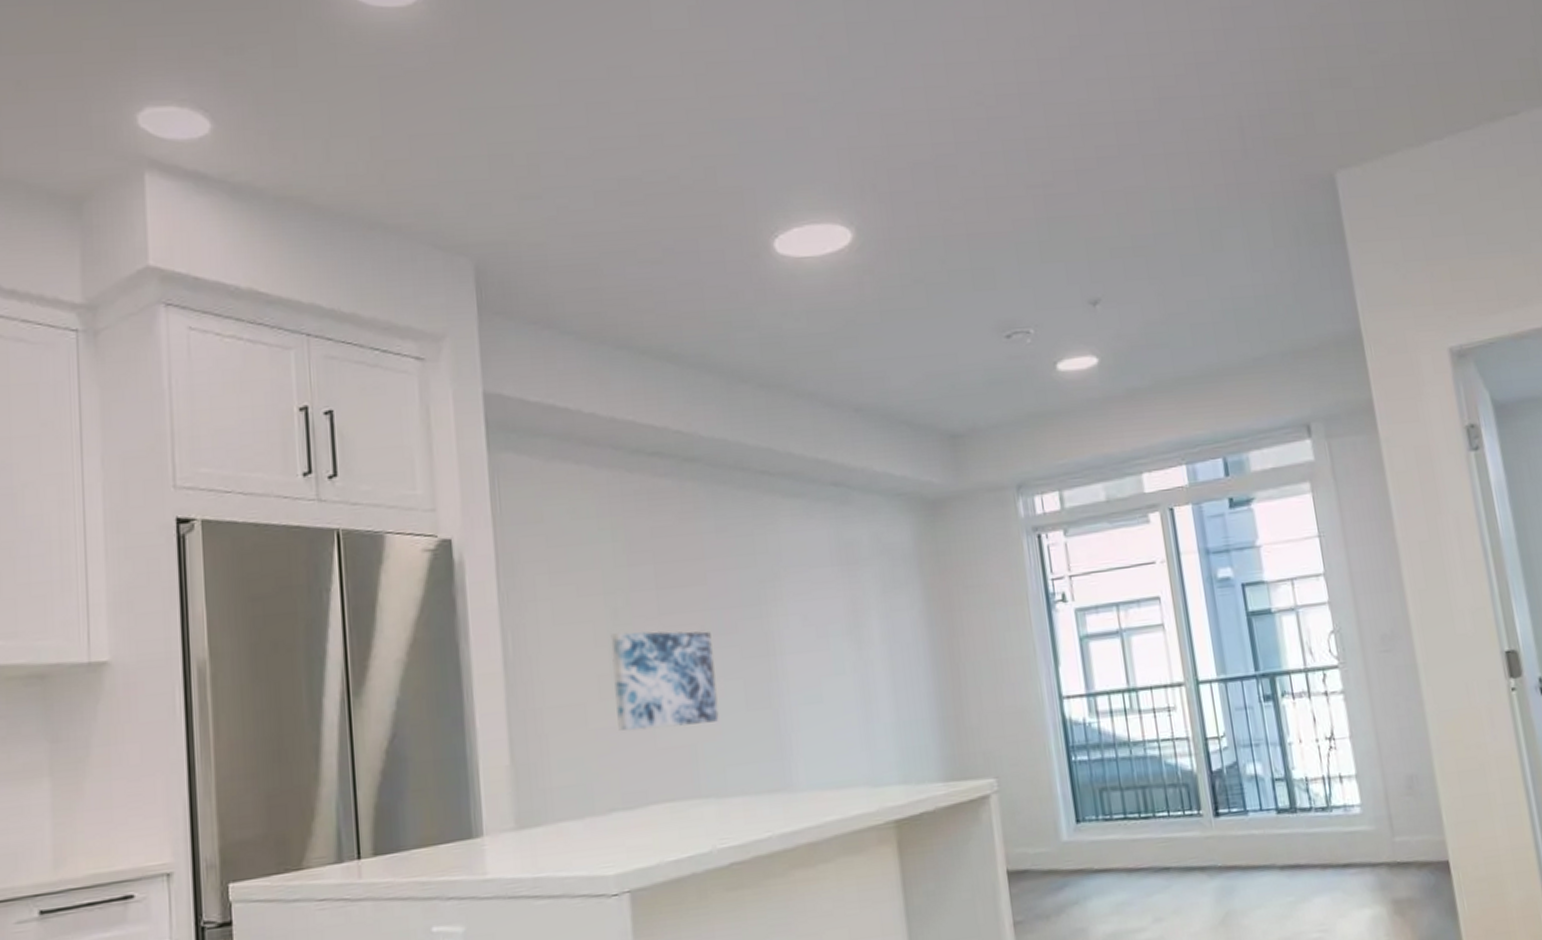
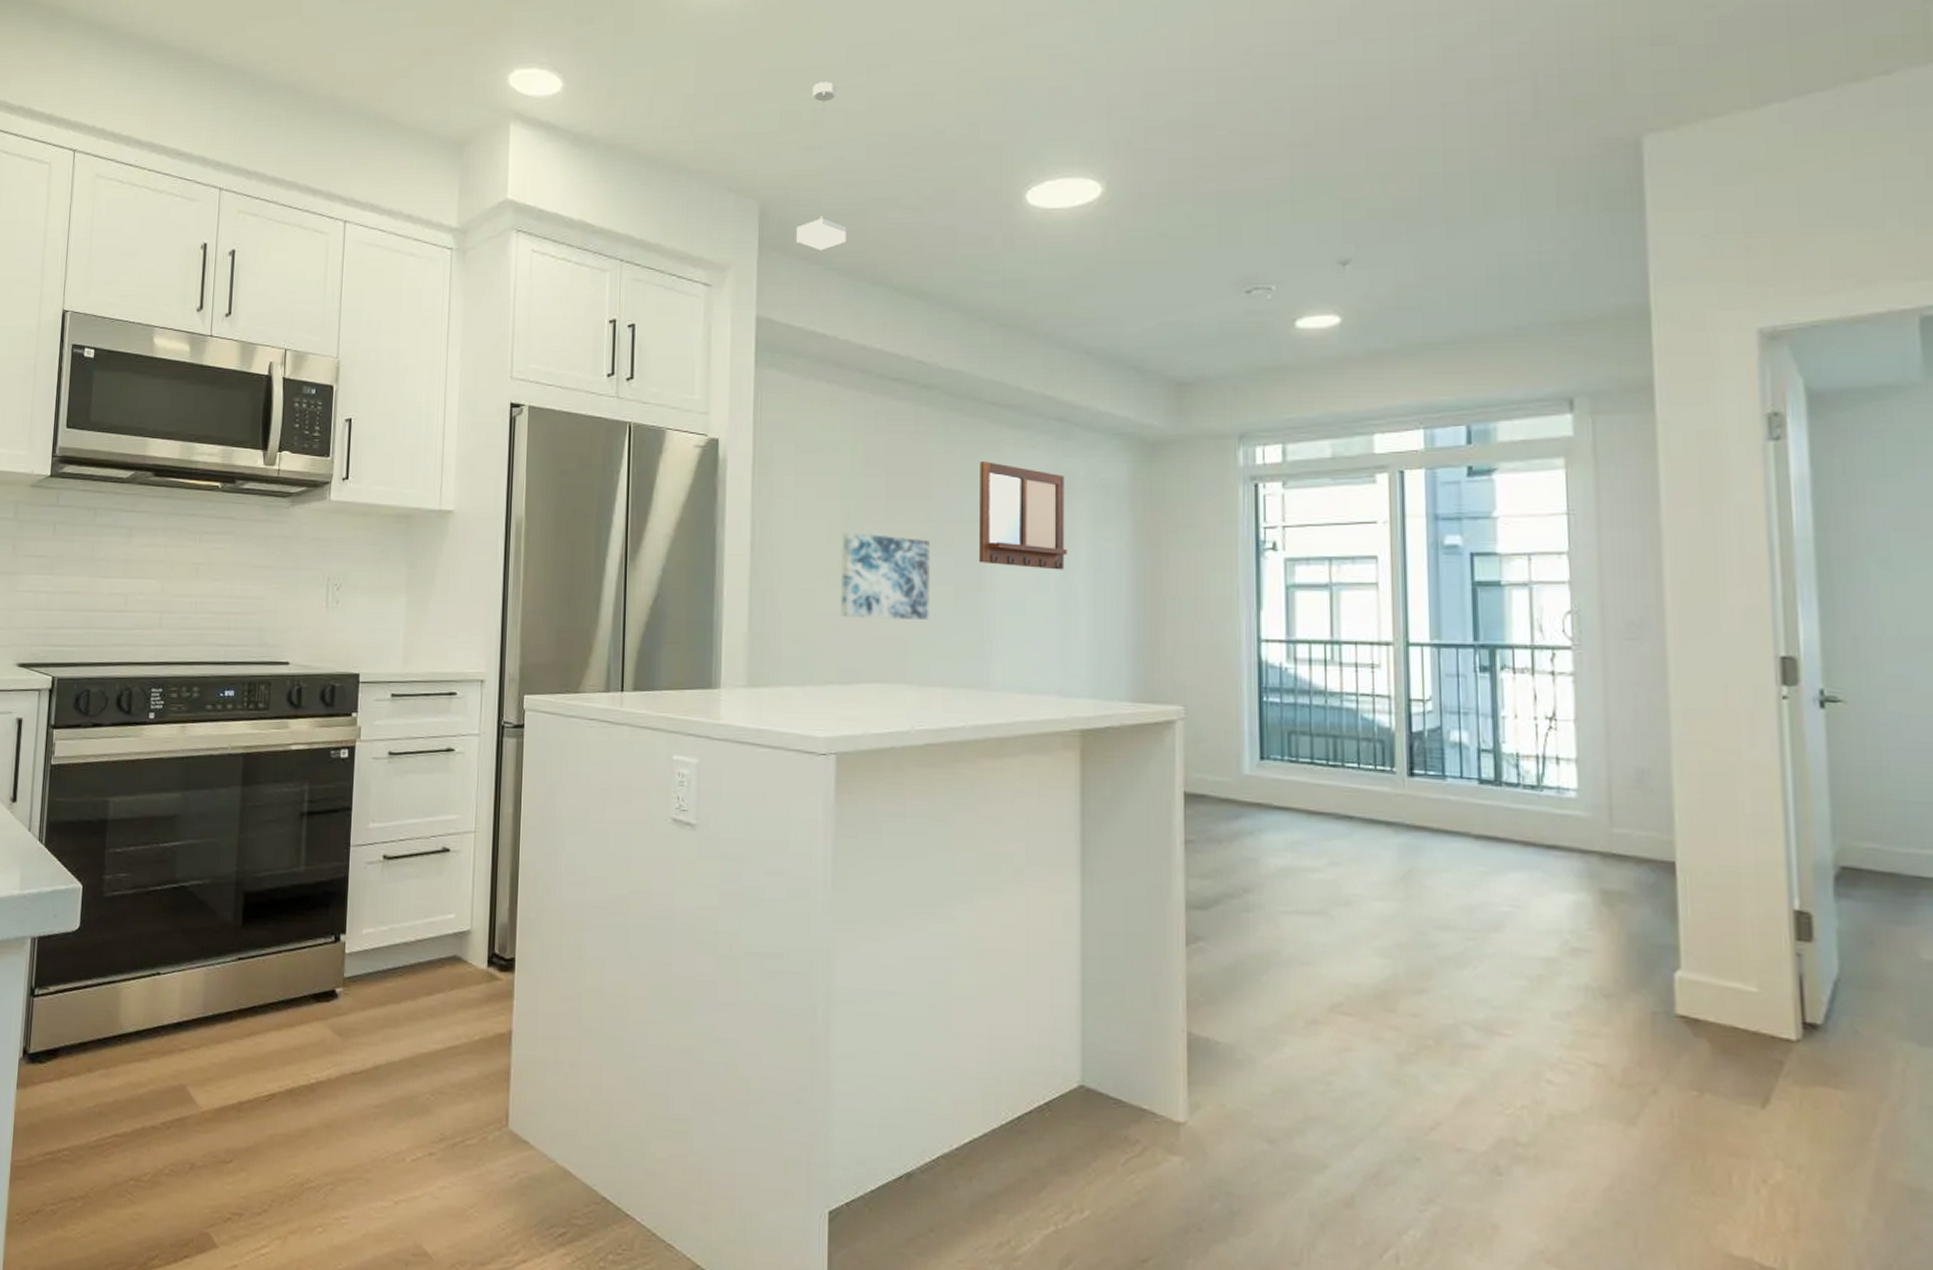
pendant lamp: none [521,122,581,313] -> present [796,82,846,251]
writing board: none [756,537,860,651] -> present [979,461,1068,570]

